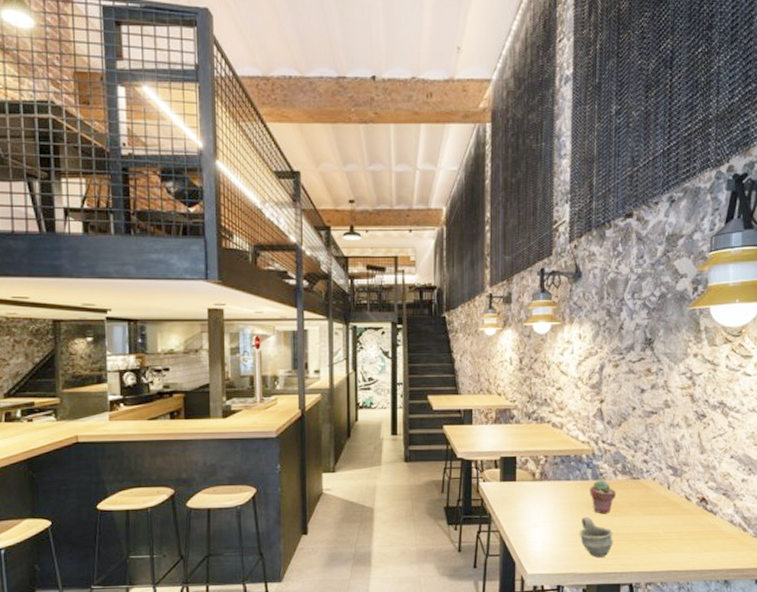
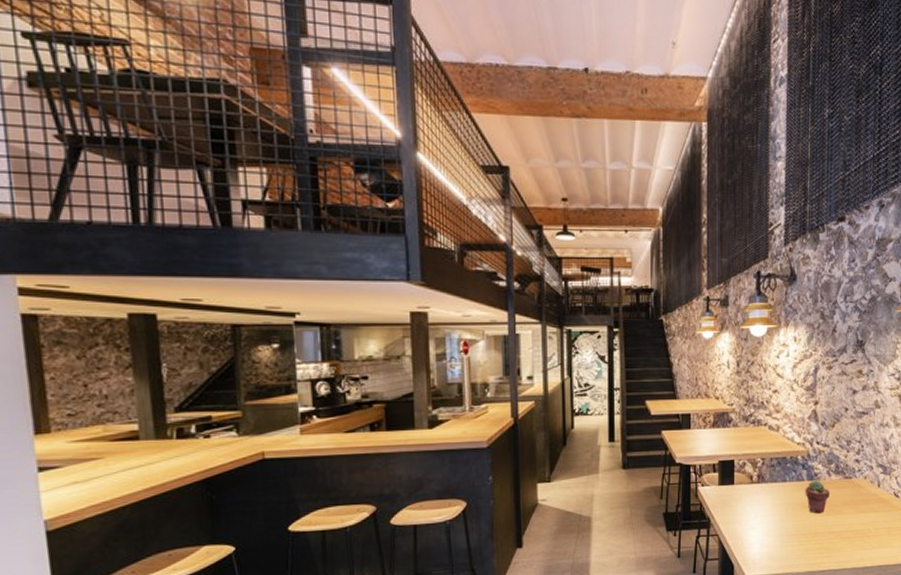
cup: present [579,516,613,557] -> none [795,516,827,556]

